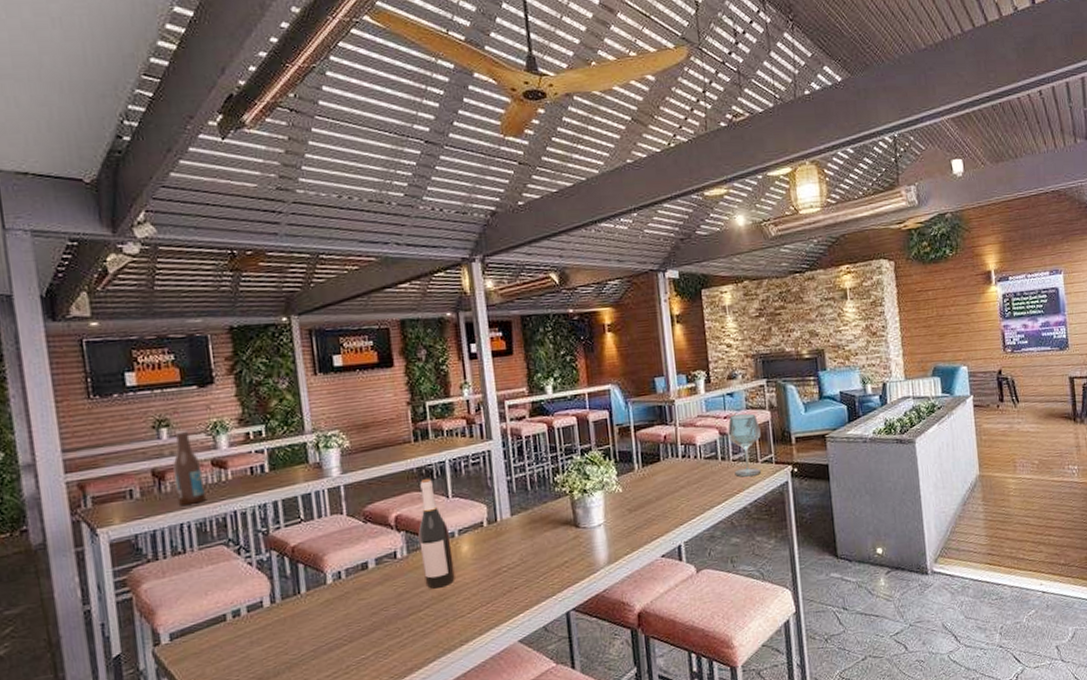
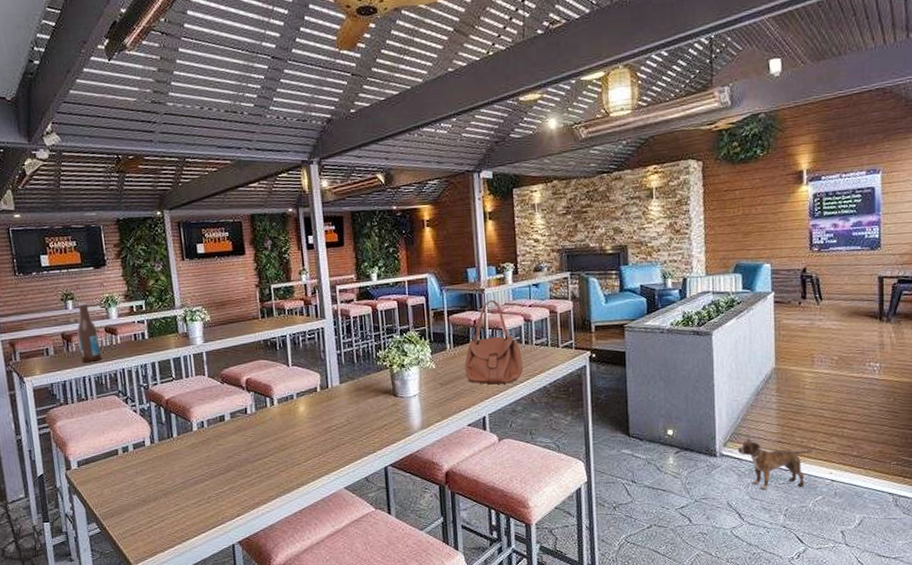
wine bottle: present [418,478,455,589] -> none [264,349,294,440]
handbag: none [655,411,720,508] -> present [464,299,523,385]
wine glass: present [728,413,761,477] -> none [532,303,563,360]
dog: none [948,553,1025,607] -> present [737,439,816,490]

